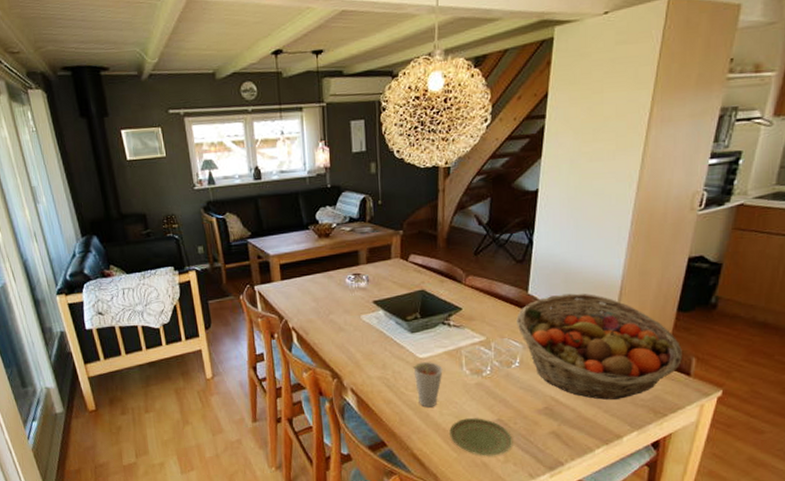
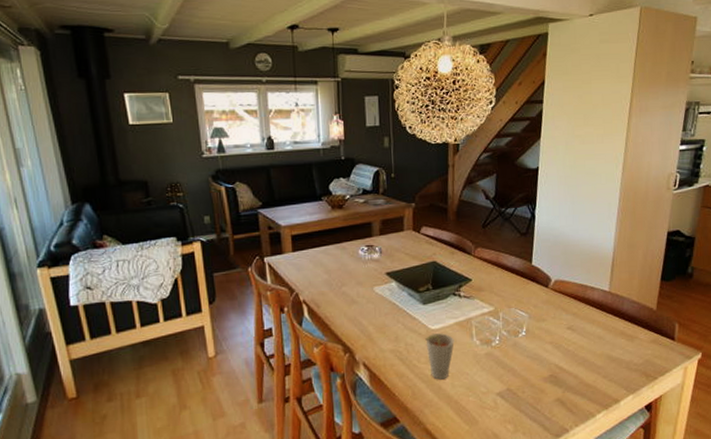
plate: present [449,418,513,457] -> none [461,388,522,428]
fruit basket: present [516,293,682,400] -> none [522,264,667,366]

